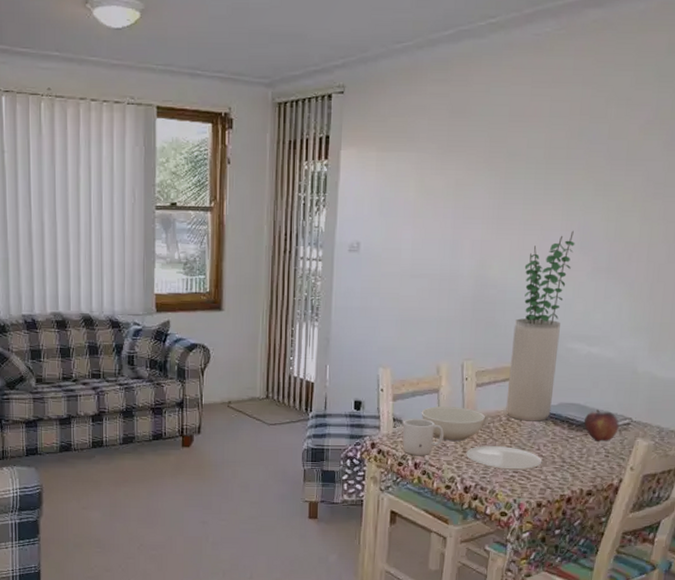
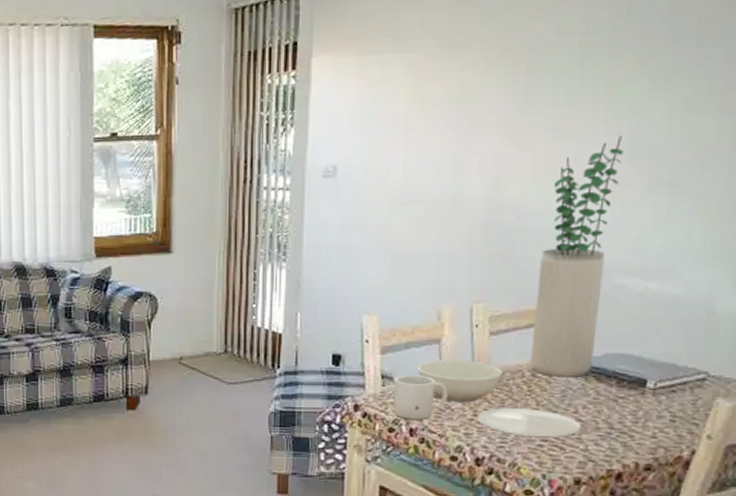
fruit: present [583,410,619,442] -> none [639,362,690,402]

